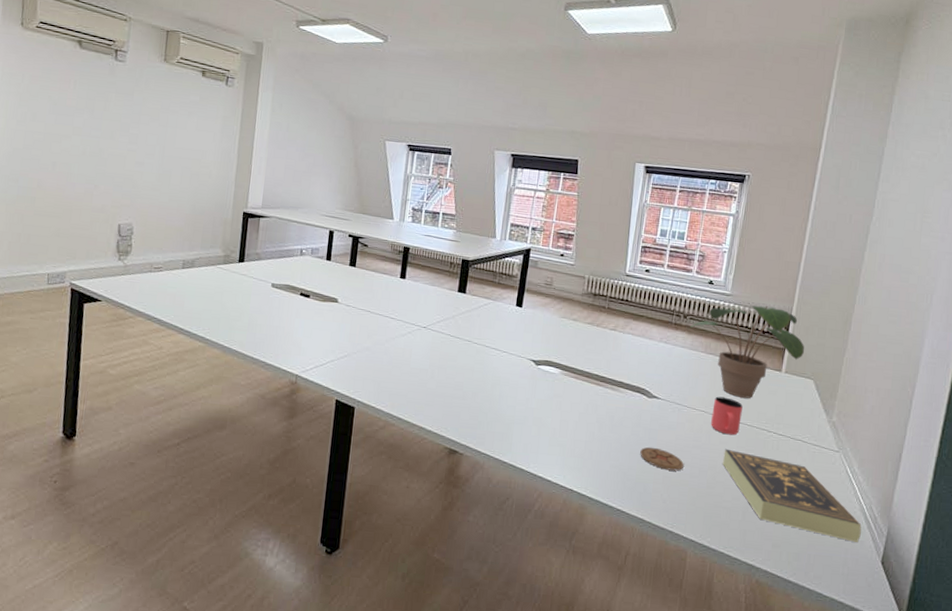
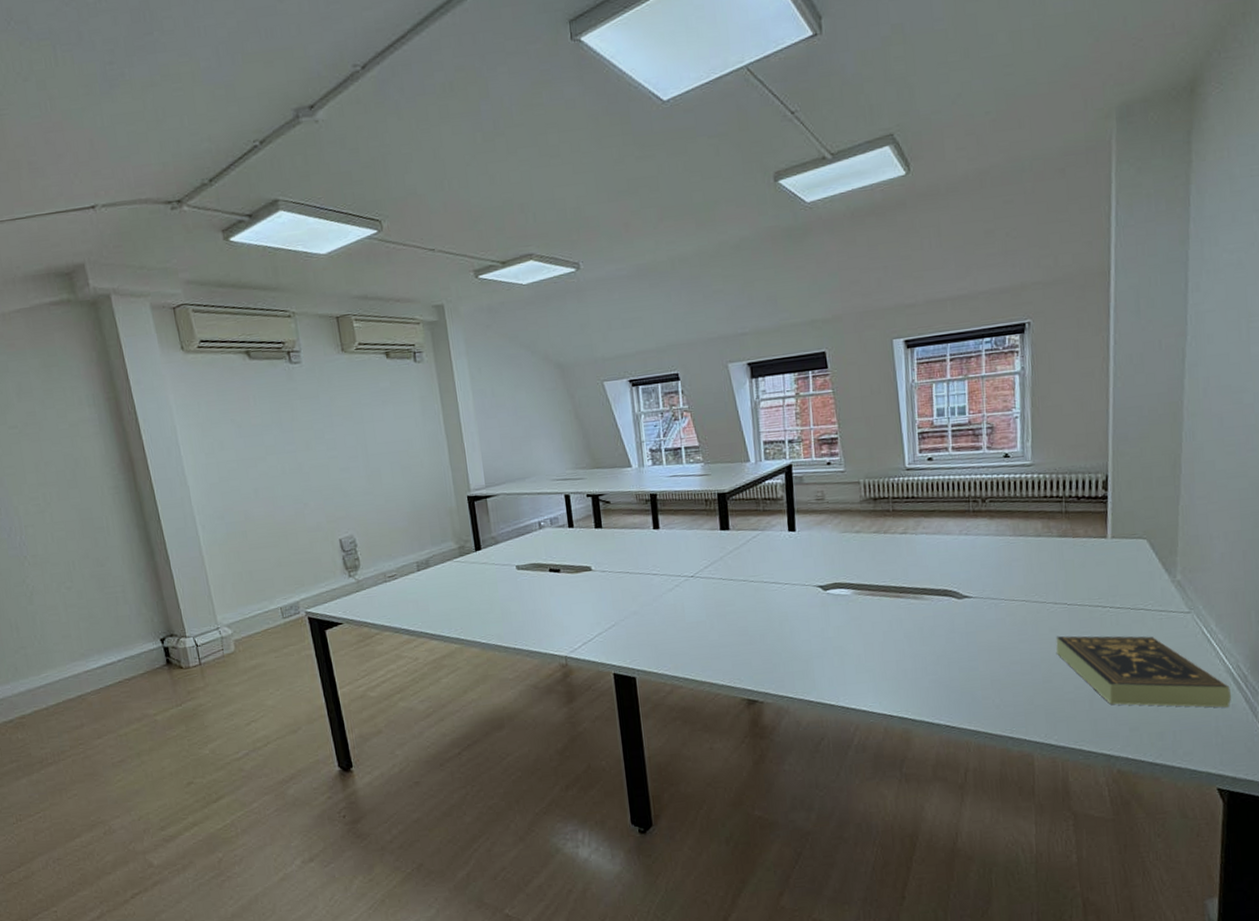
coaster: present [640,447,684,471] -> none [960,651,1013,673]
potted plant: present [690,305,805,398] -> none [991,467,1131,577]
cup: present [711,396,743,436] -> none [1034,579,1070,621]

